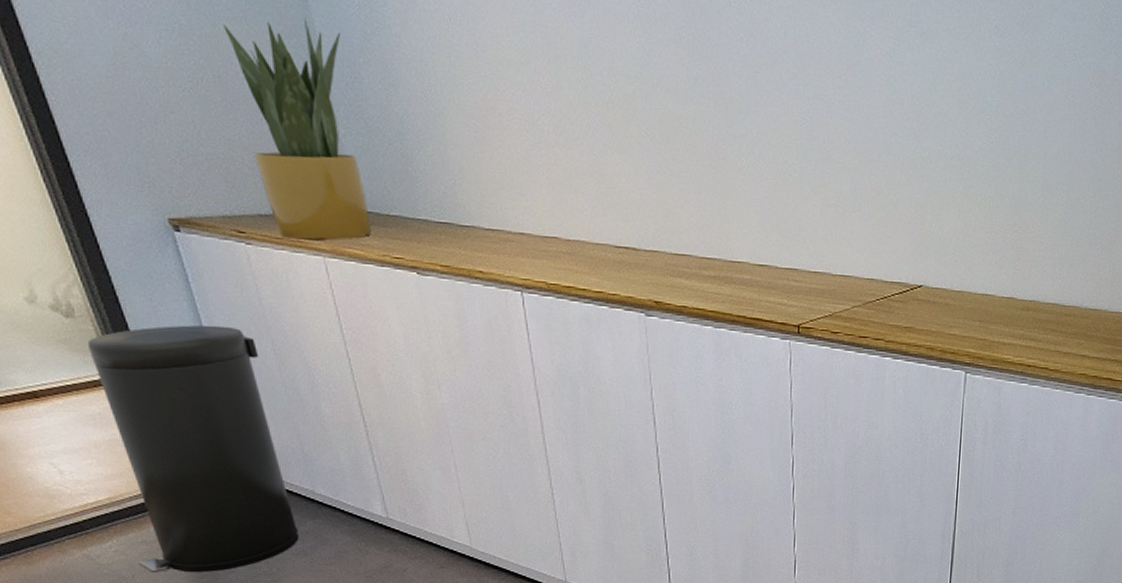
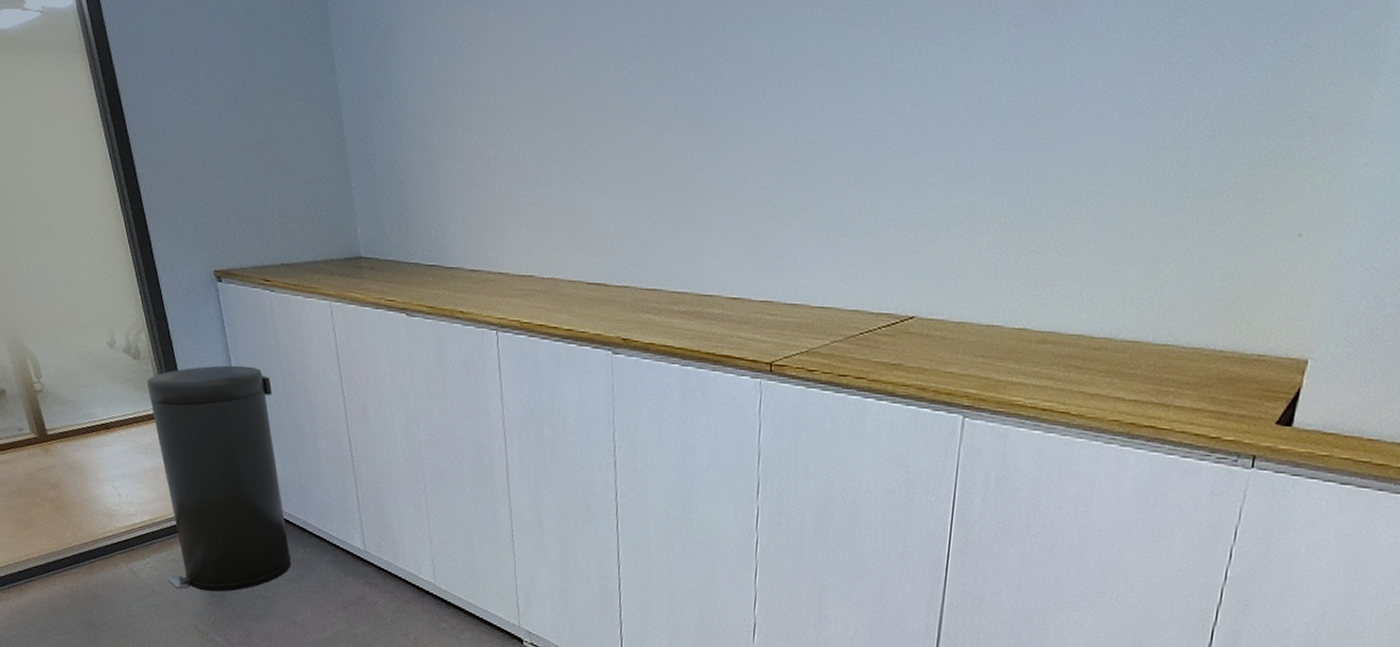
planter: present [224,18,371,241] -> none [268,83,371,286]

